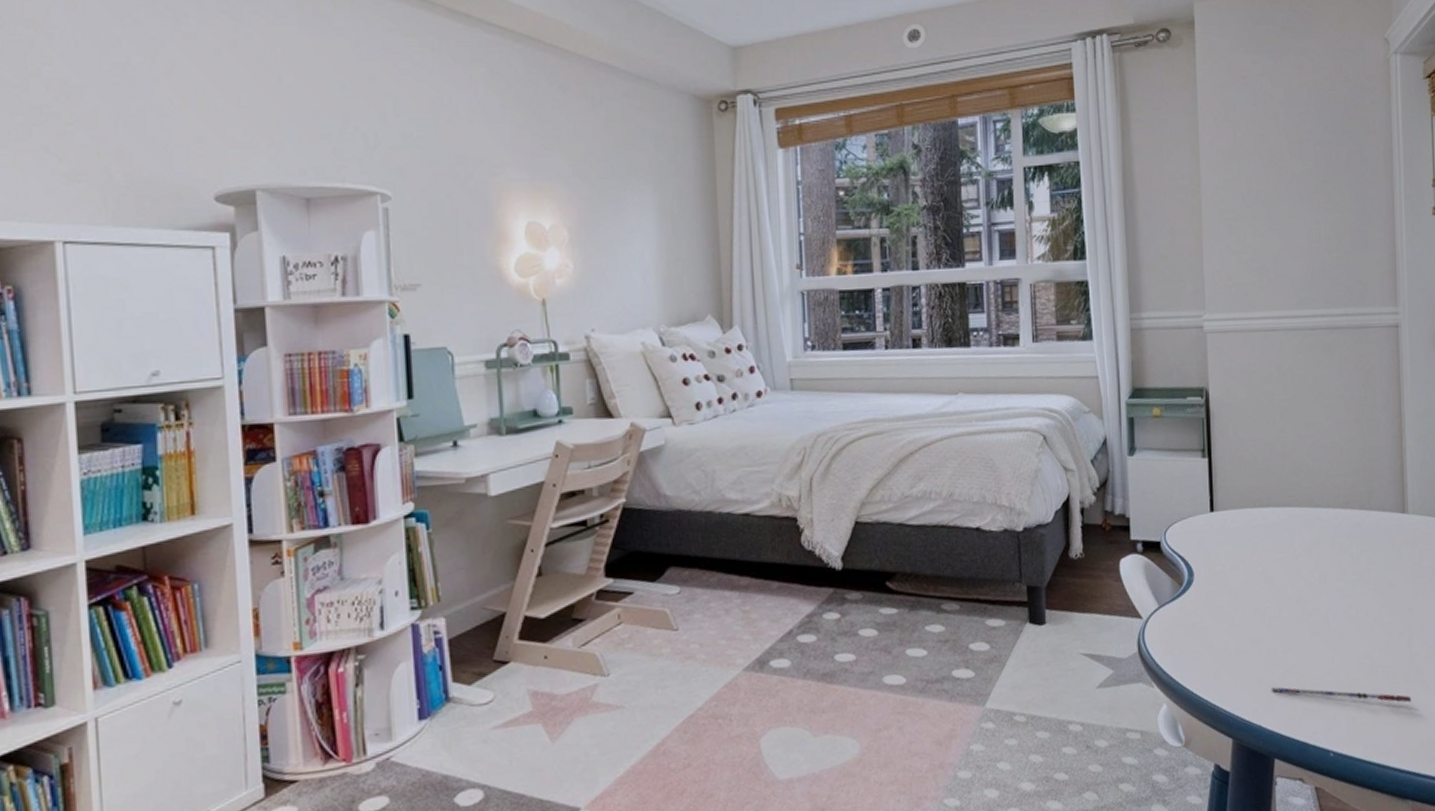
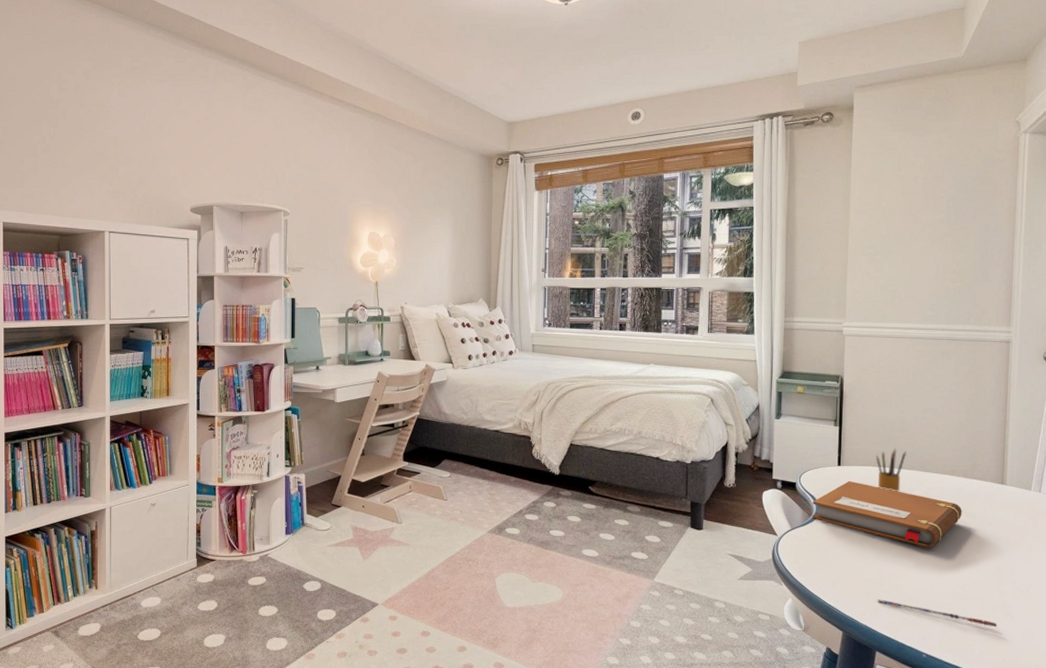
notebook: none [1183,531,1361,609] -> present [812,481,962,547]
pencil box: none [1254,479,1291,539] -> present [875,448,906,492]

